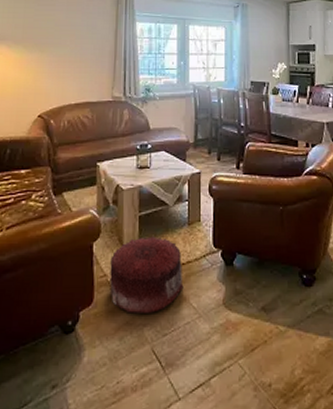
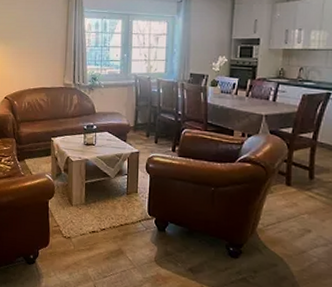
pouf: present [110,236,184,314] -> none [61,200,122,259]

